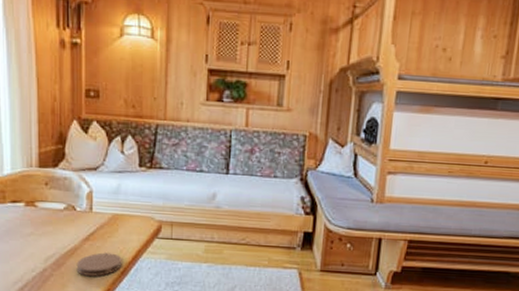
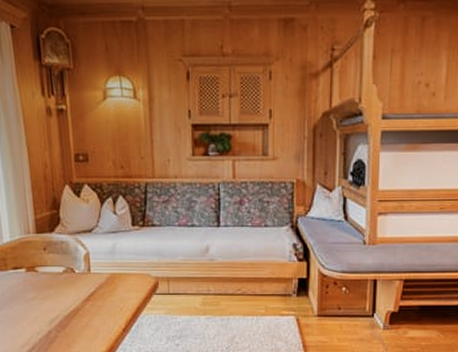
coaster: present [76,252,122,276] -> none [79,311,123,335]

